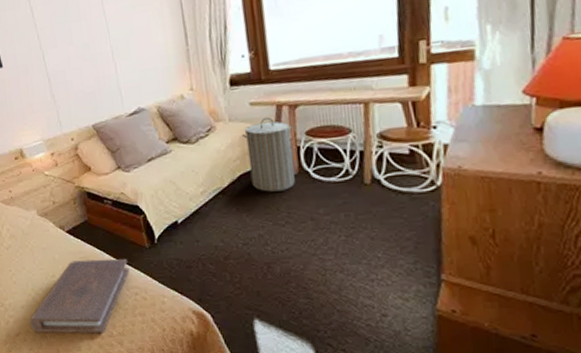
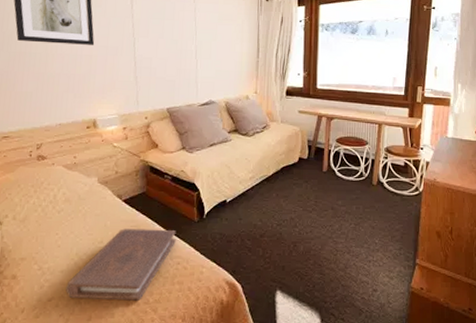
laundry hamper: present [243,116,295,192] -> none [290,123,328,184]

